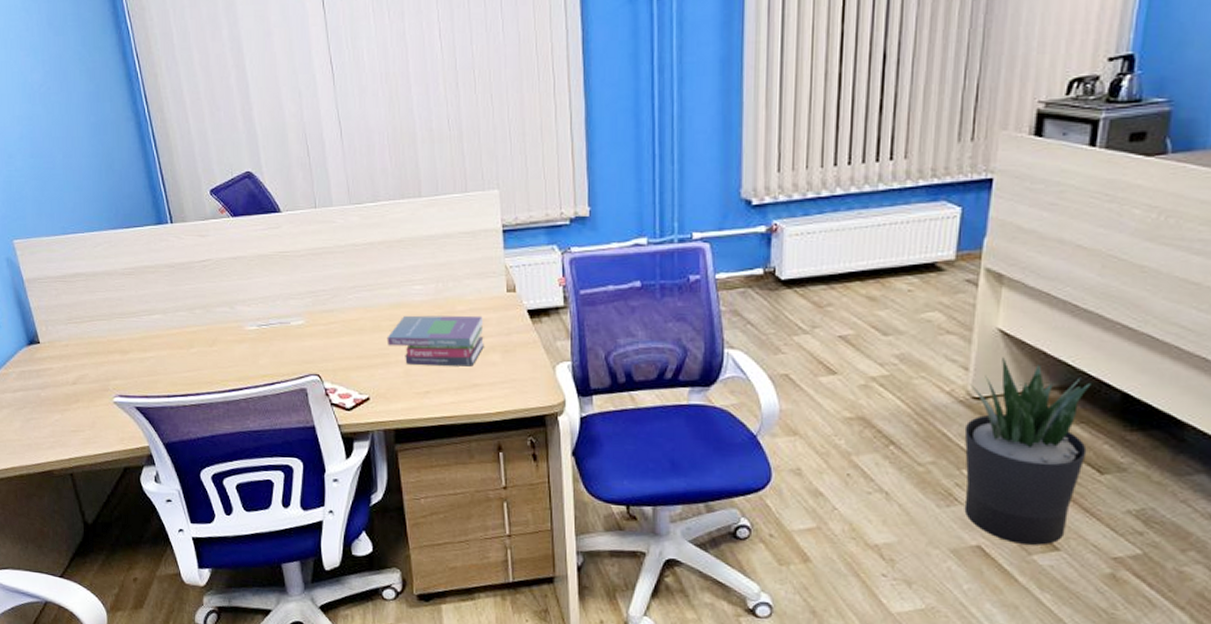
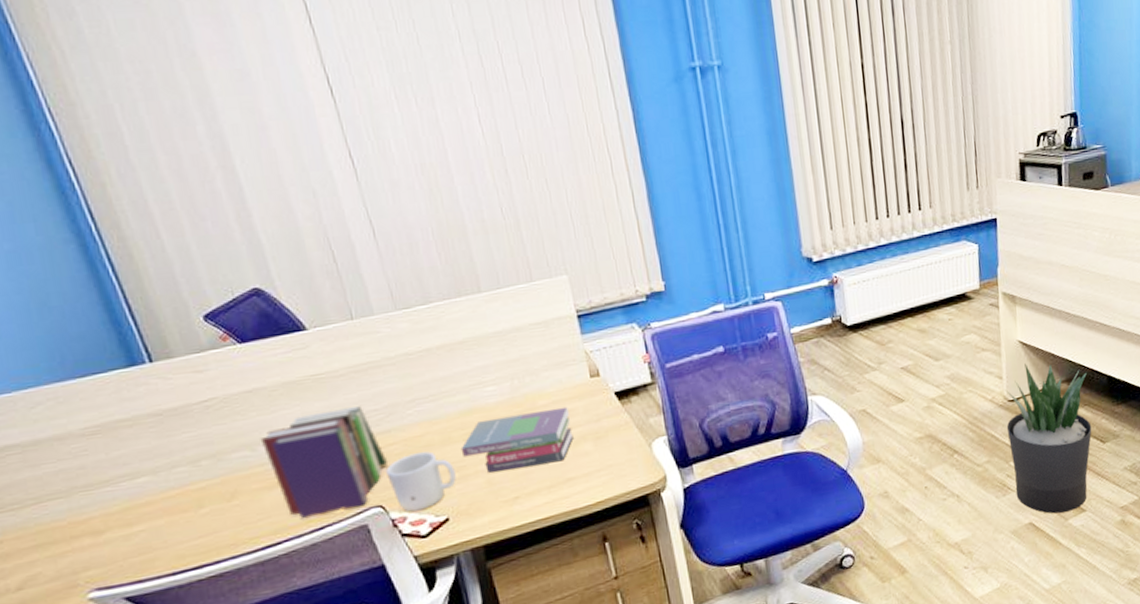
books: none [237,284,329,373] -> present [260,406,389,519]
mug: none [326,334,380,386] -> present [386,451,456,512]

